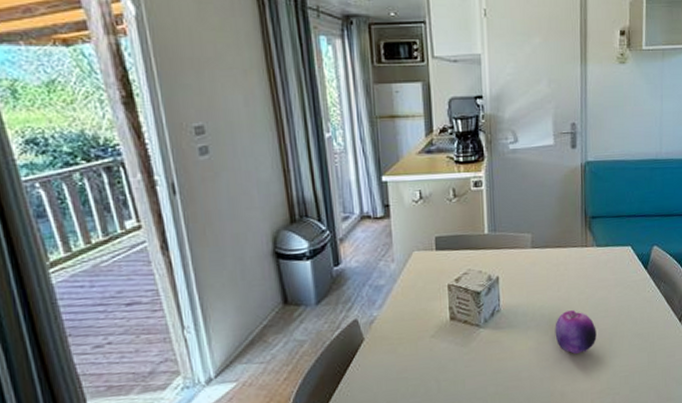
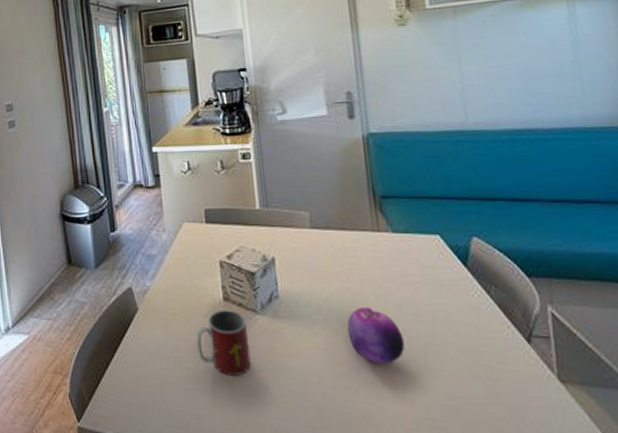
mug: none [423,327,473,385] -> present [196,310,251,376]

